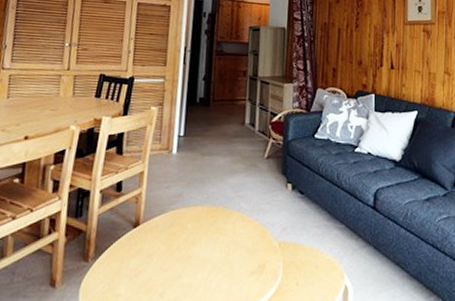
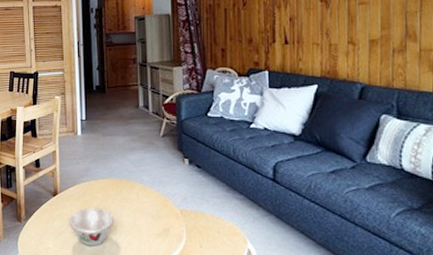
bowl: none [149,241,205,290] -> present [69,207,115,247]

